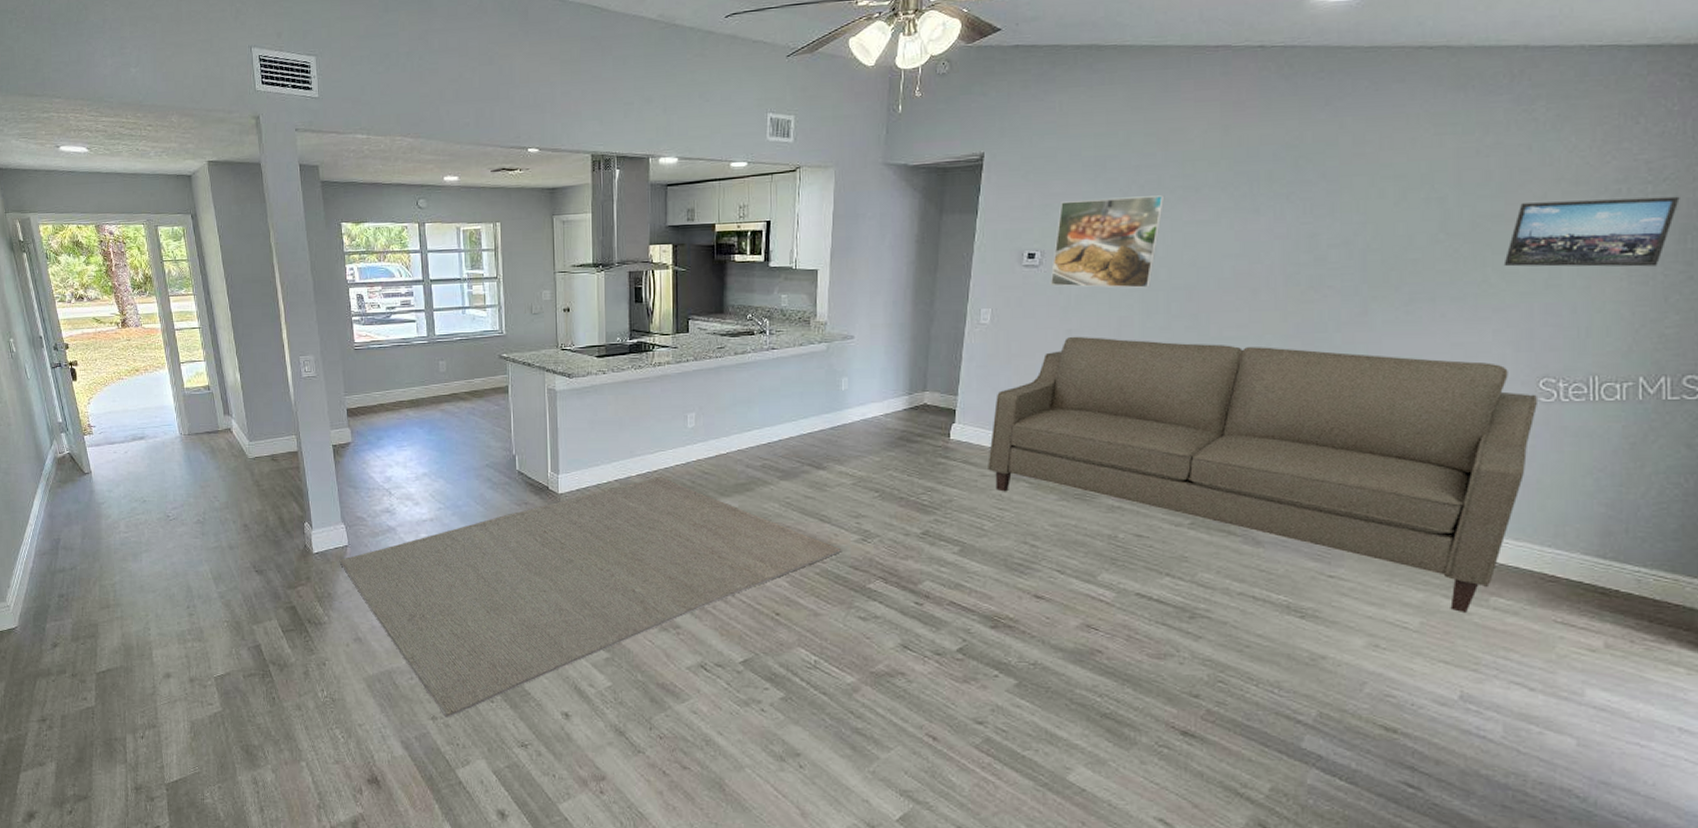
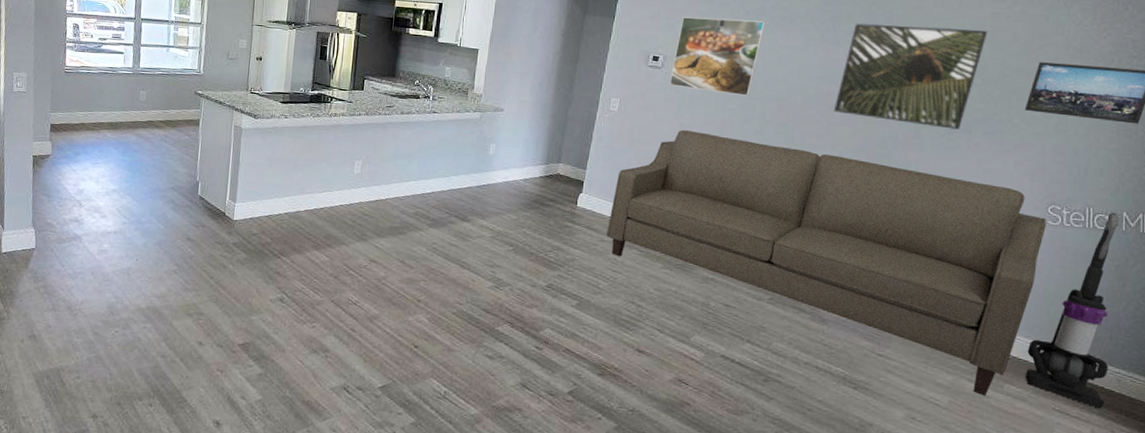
rug: present [339,477,842,718] -> none [25,214,477,418]
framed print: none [1256,172,1452,300] -> present [833,23,988,130]
vacuum cleaner: none [1516,380,1634,616] -> present [1025,213,1119,409]

